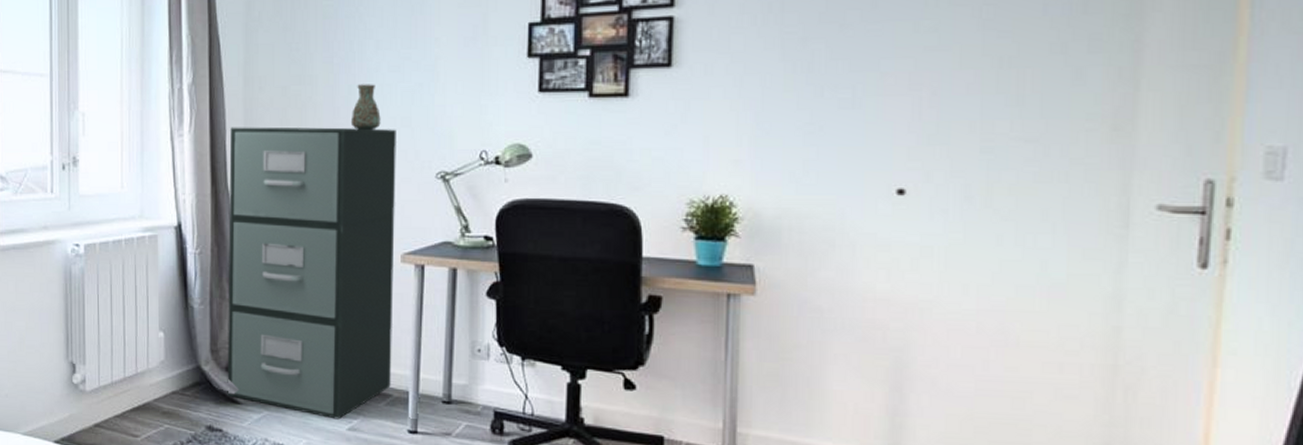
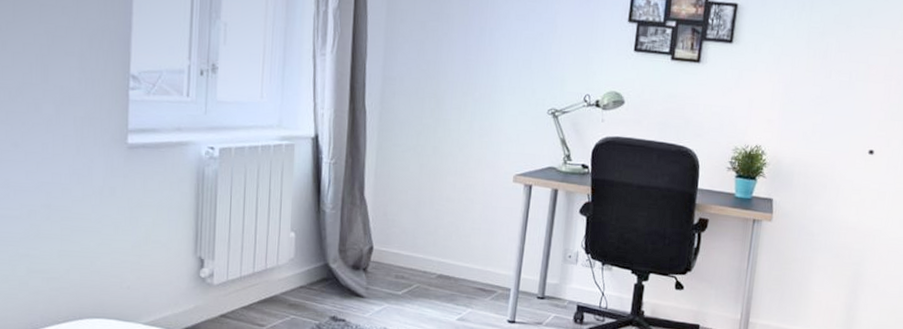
filing cabinet: present [227,127,396,420] -> none [352,52,518,312]
decorative vase: present [350,84,381,130] -> none [480,27,506,68]

